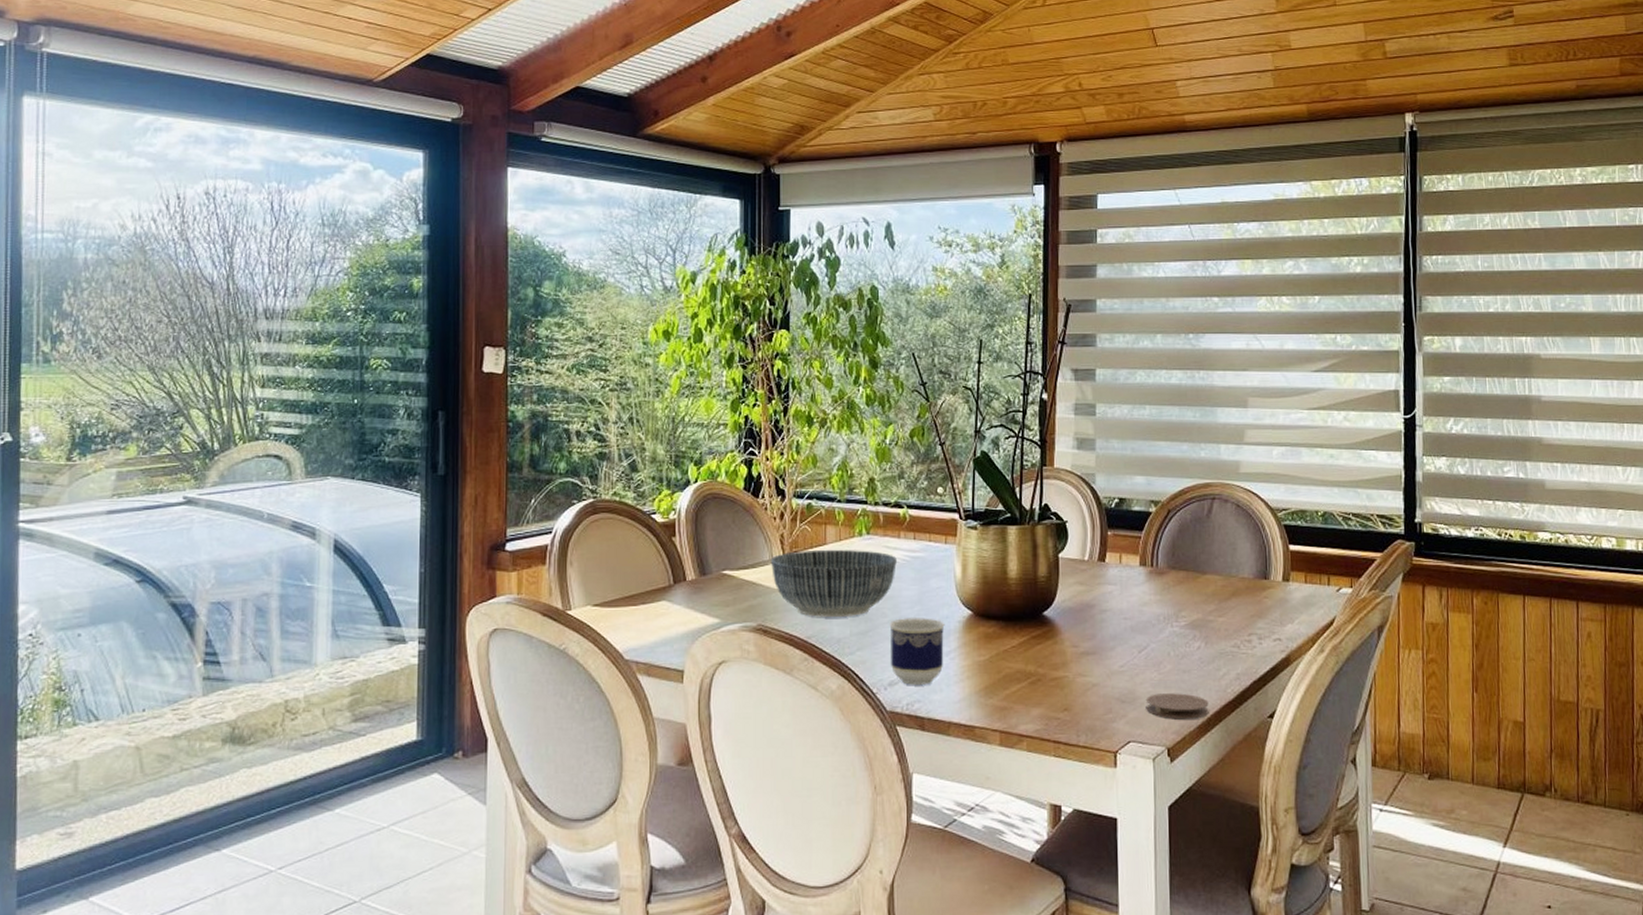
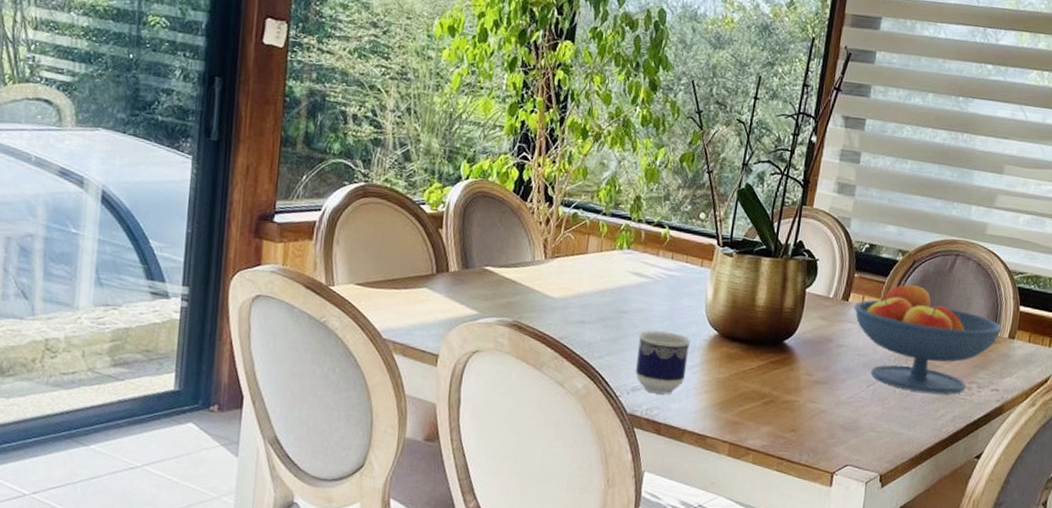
bowl: present [770,549,897,617] -> none [531,256,653,324]
fruit bowl: none [1112,534,1274,651] -> present [854,282,1002,394]
coaster: present [1145,693,1209,719] -> none [866,425,924,452]

